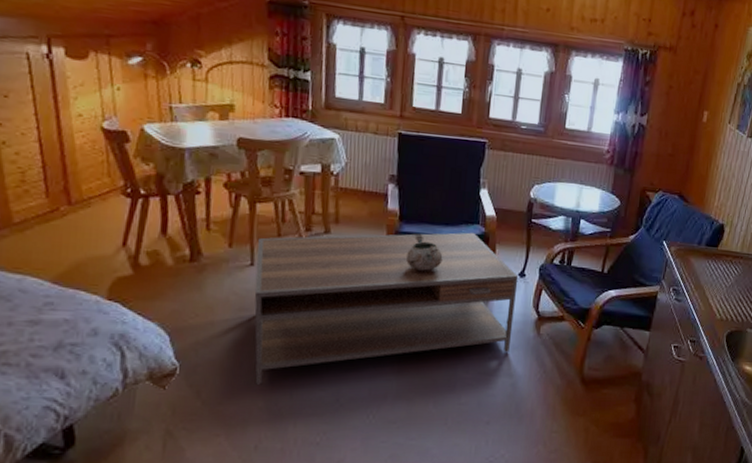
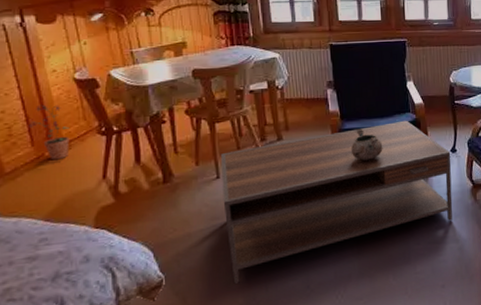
potted plant: none [44,151,91,217] -> present [28,104,70,160]

